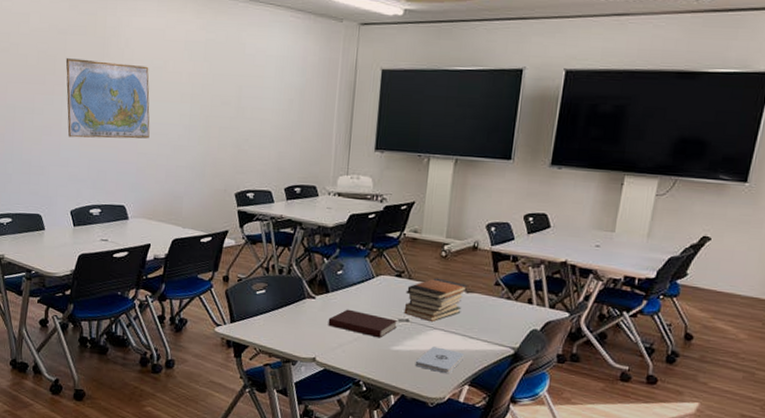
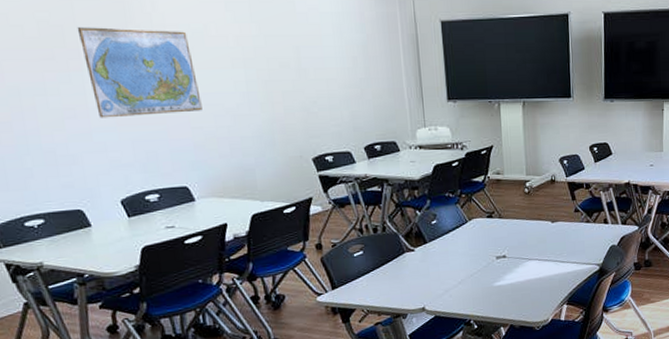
notebook: present [328,309,397,338] -> none [431,255,496,278]
book stack: present [404,277,468,323] -> none [498,213,552,255]
notepad: present [415,346,464,374] -> none [517,275,559,299]

